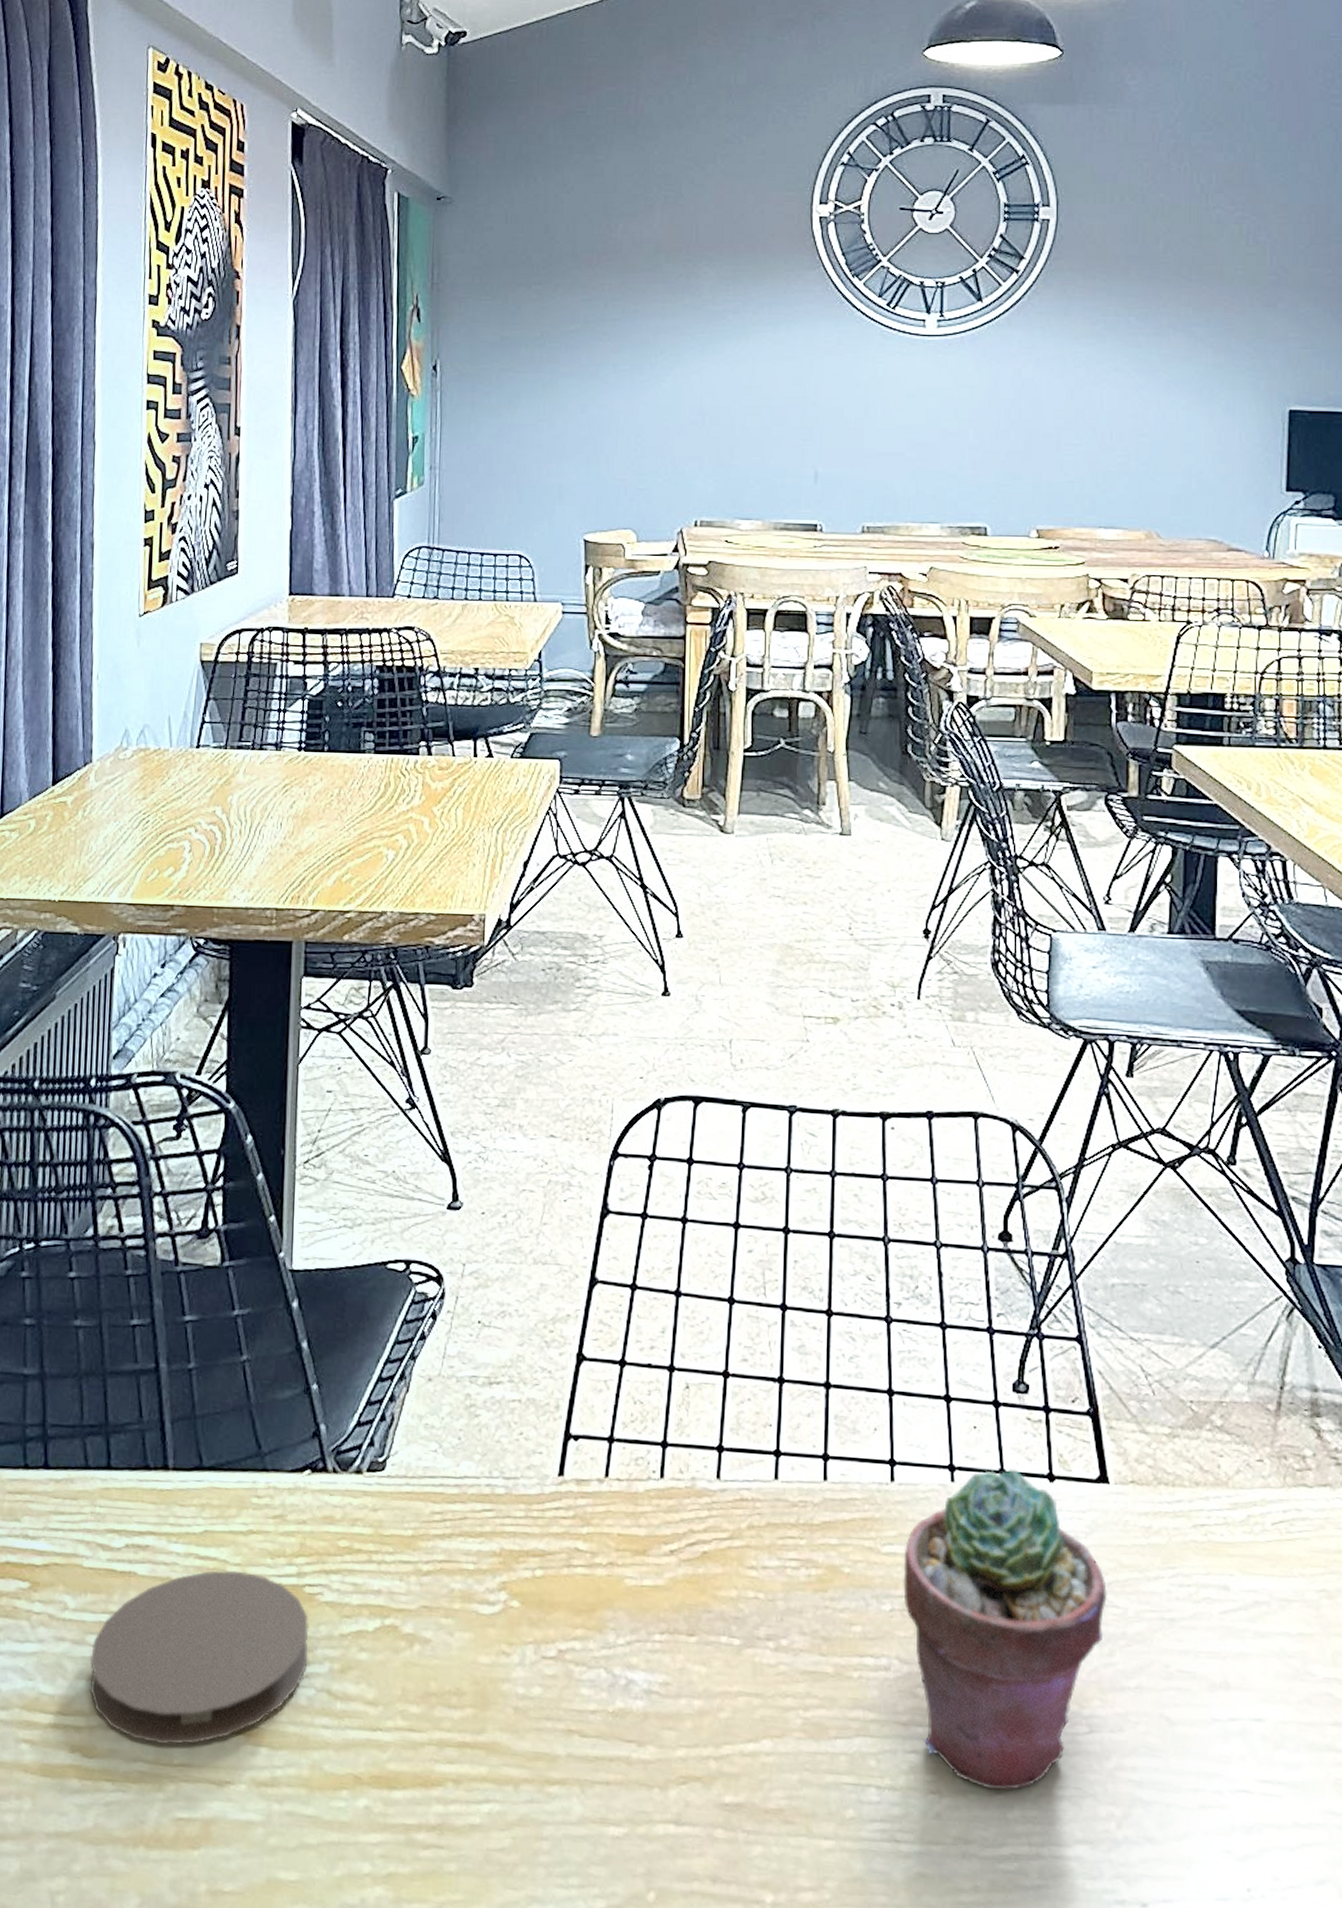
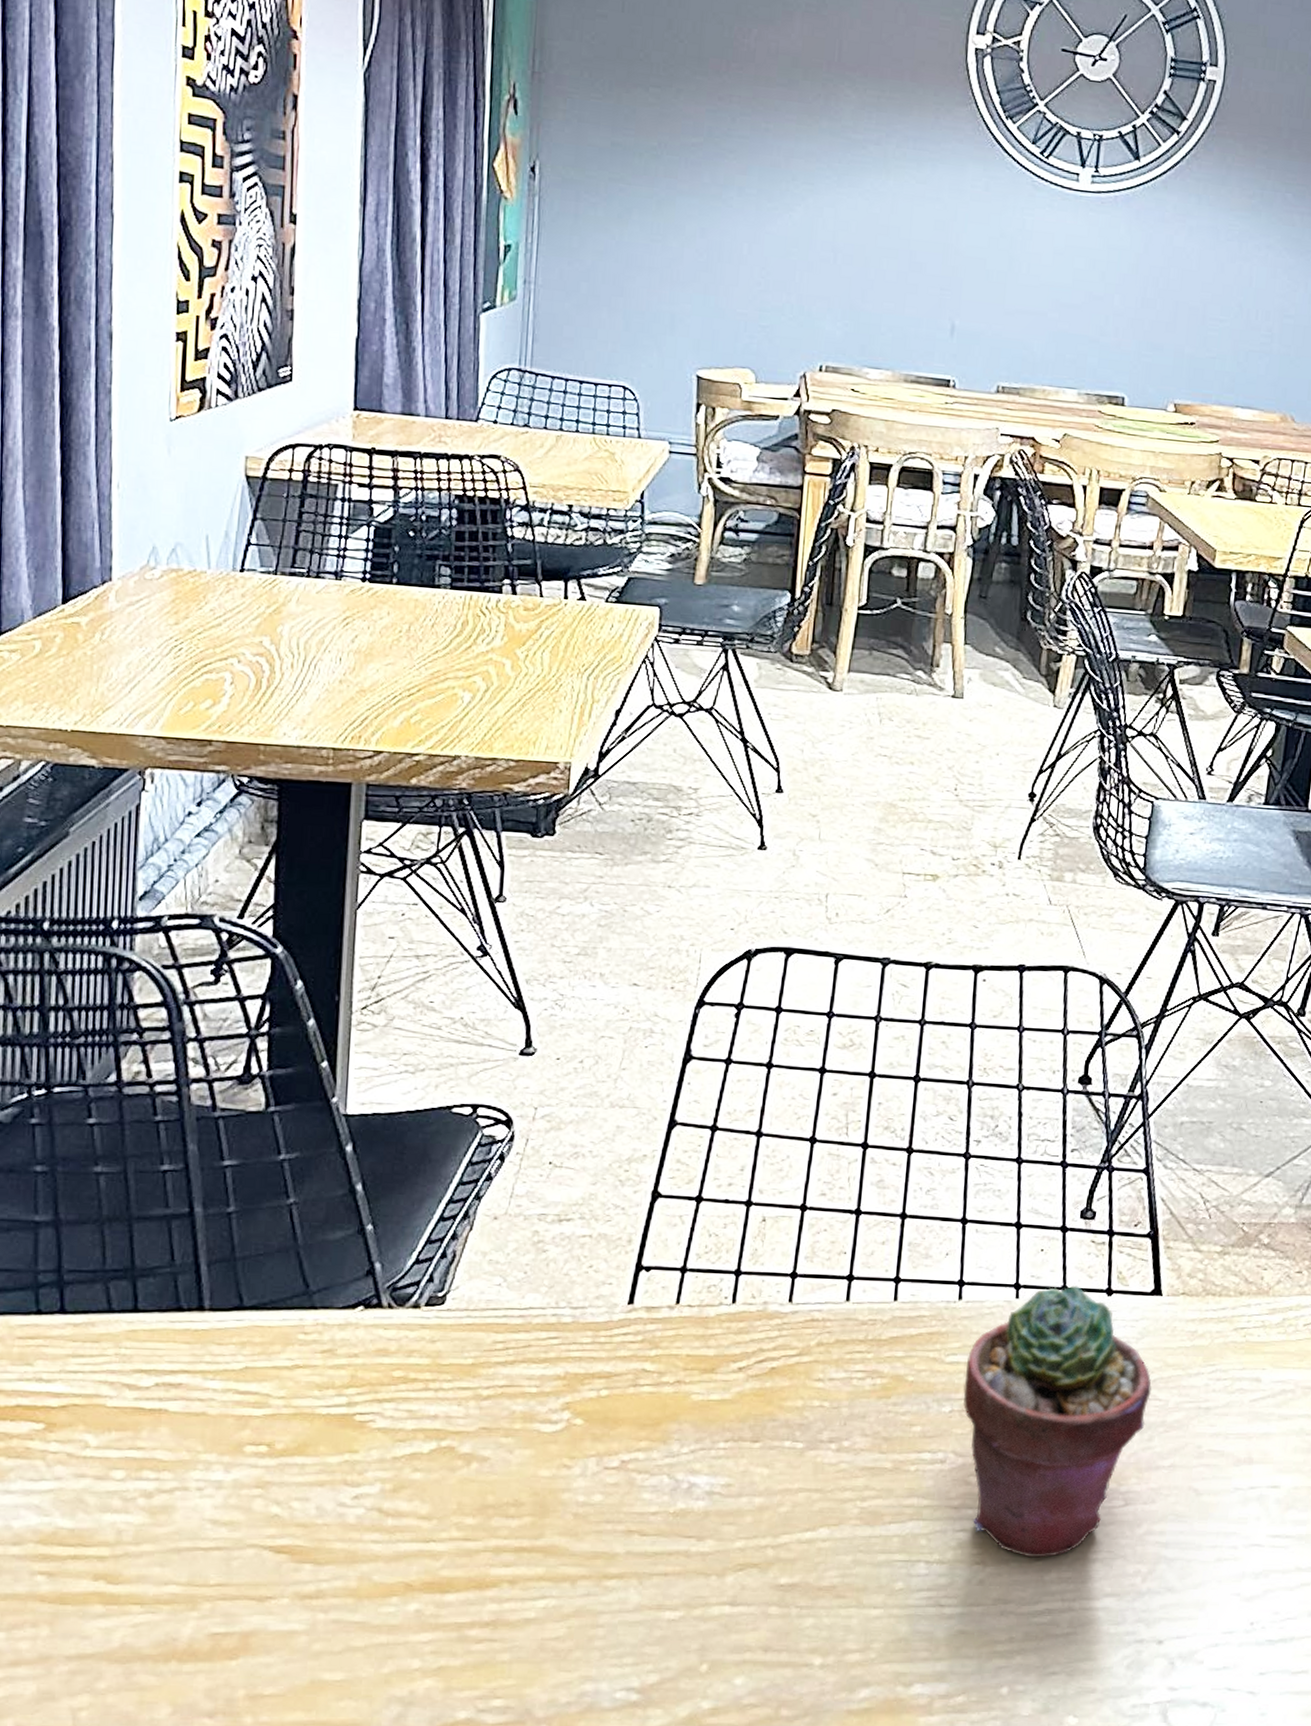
coaster: present [90,1570,309,1745] -> none [115,1403,359,1568]

